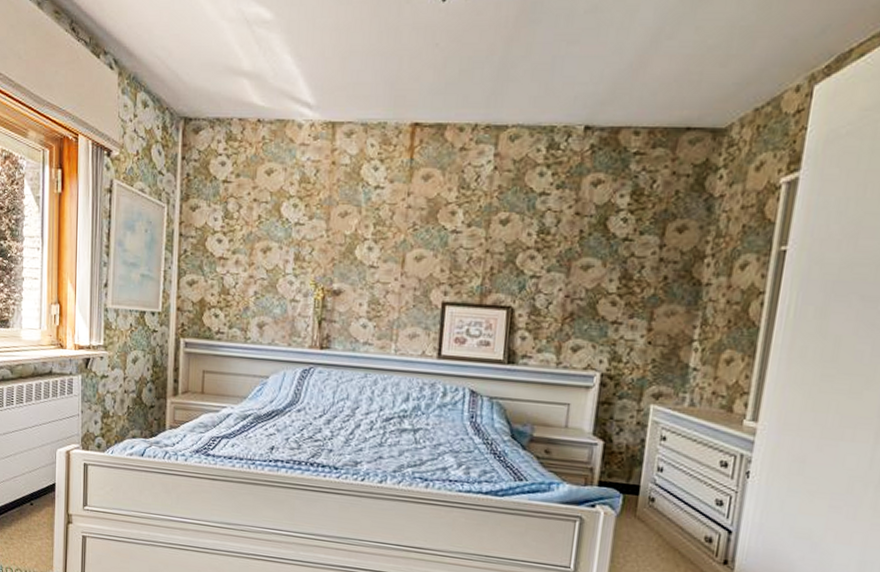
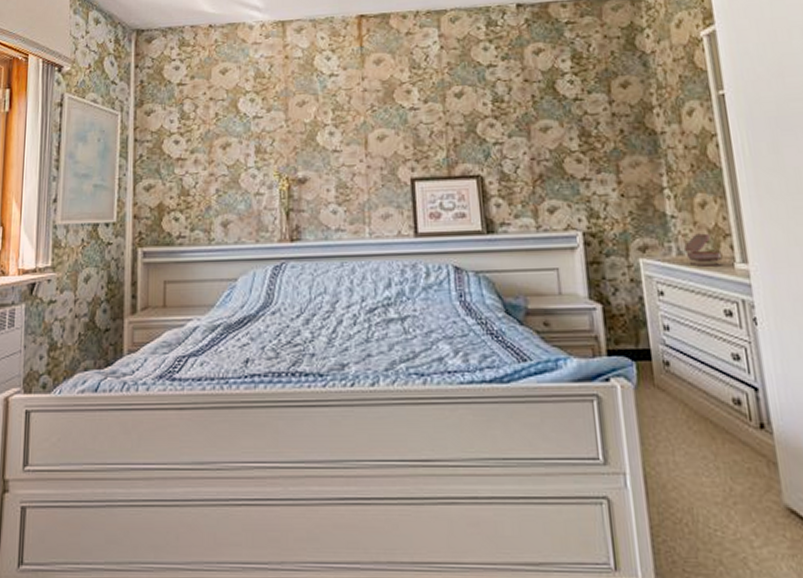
jewelry box: none [698,388,734,421] -> present [684,233,723,267]

